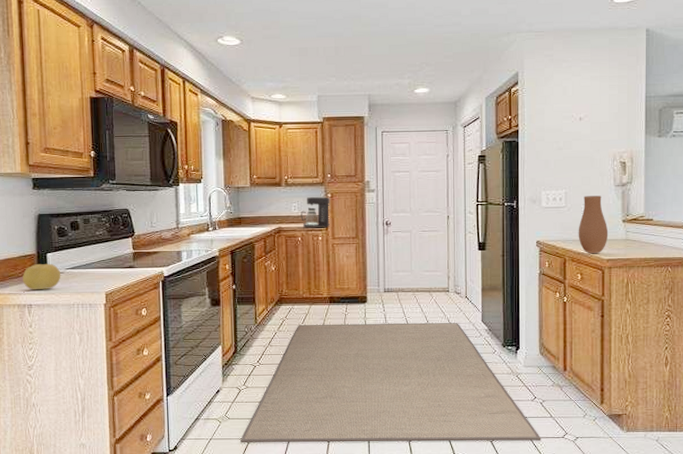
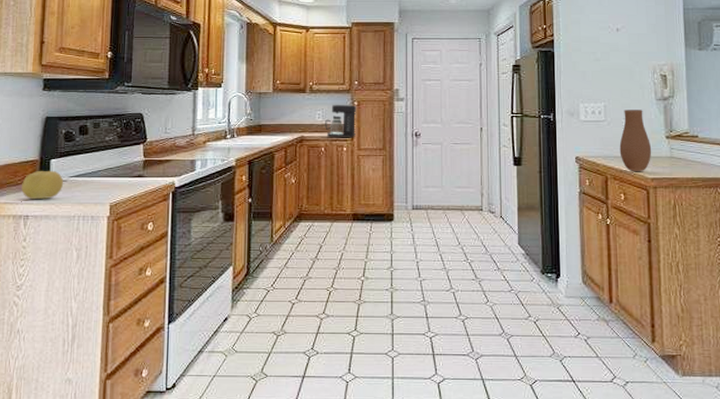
rug: present [240,322,542,443] -> none [248,244,587,385]

